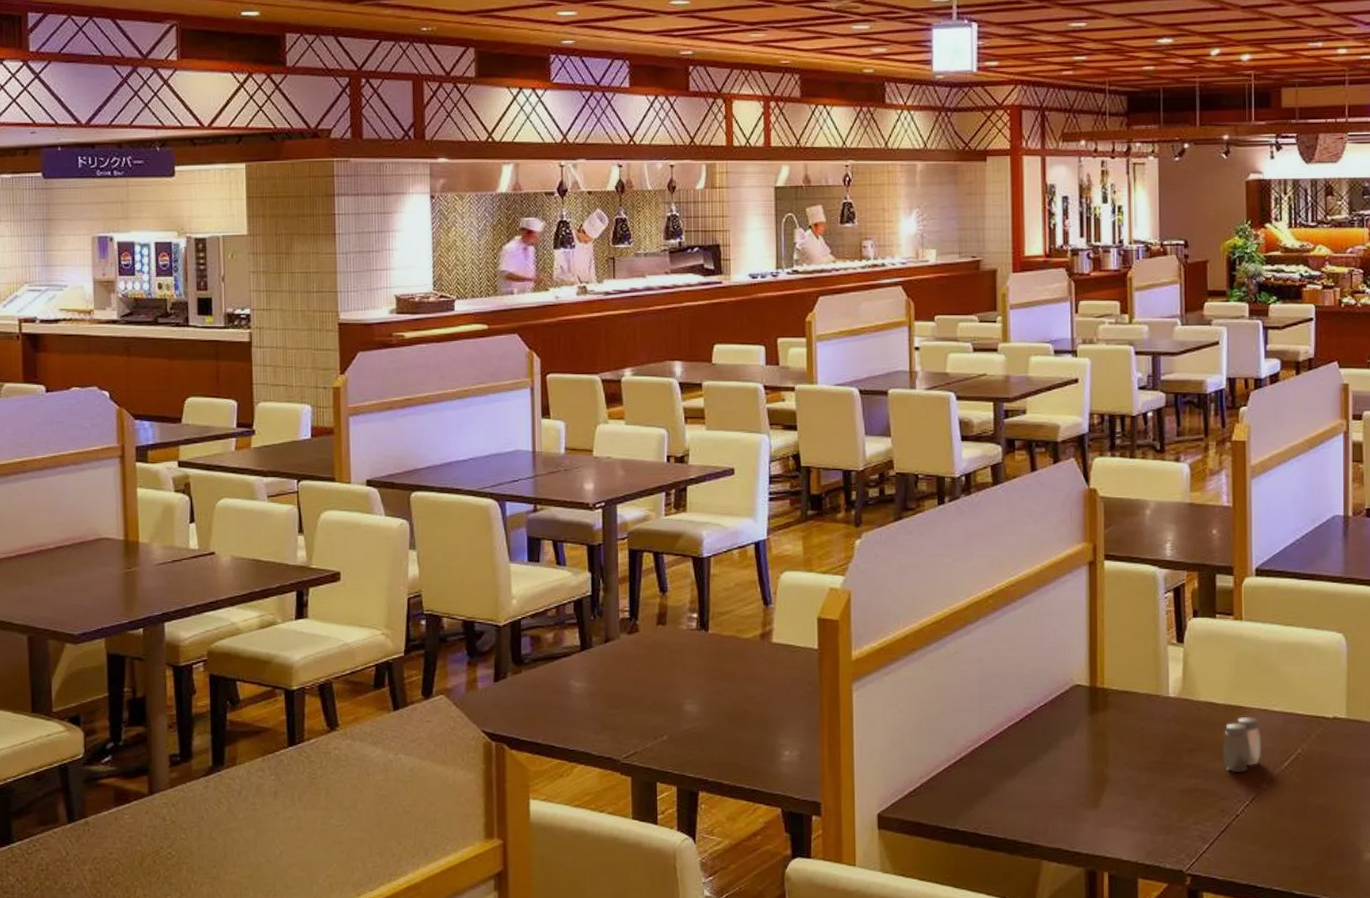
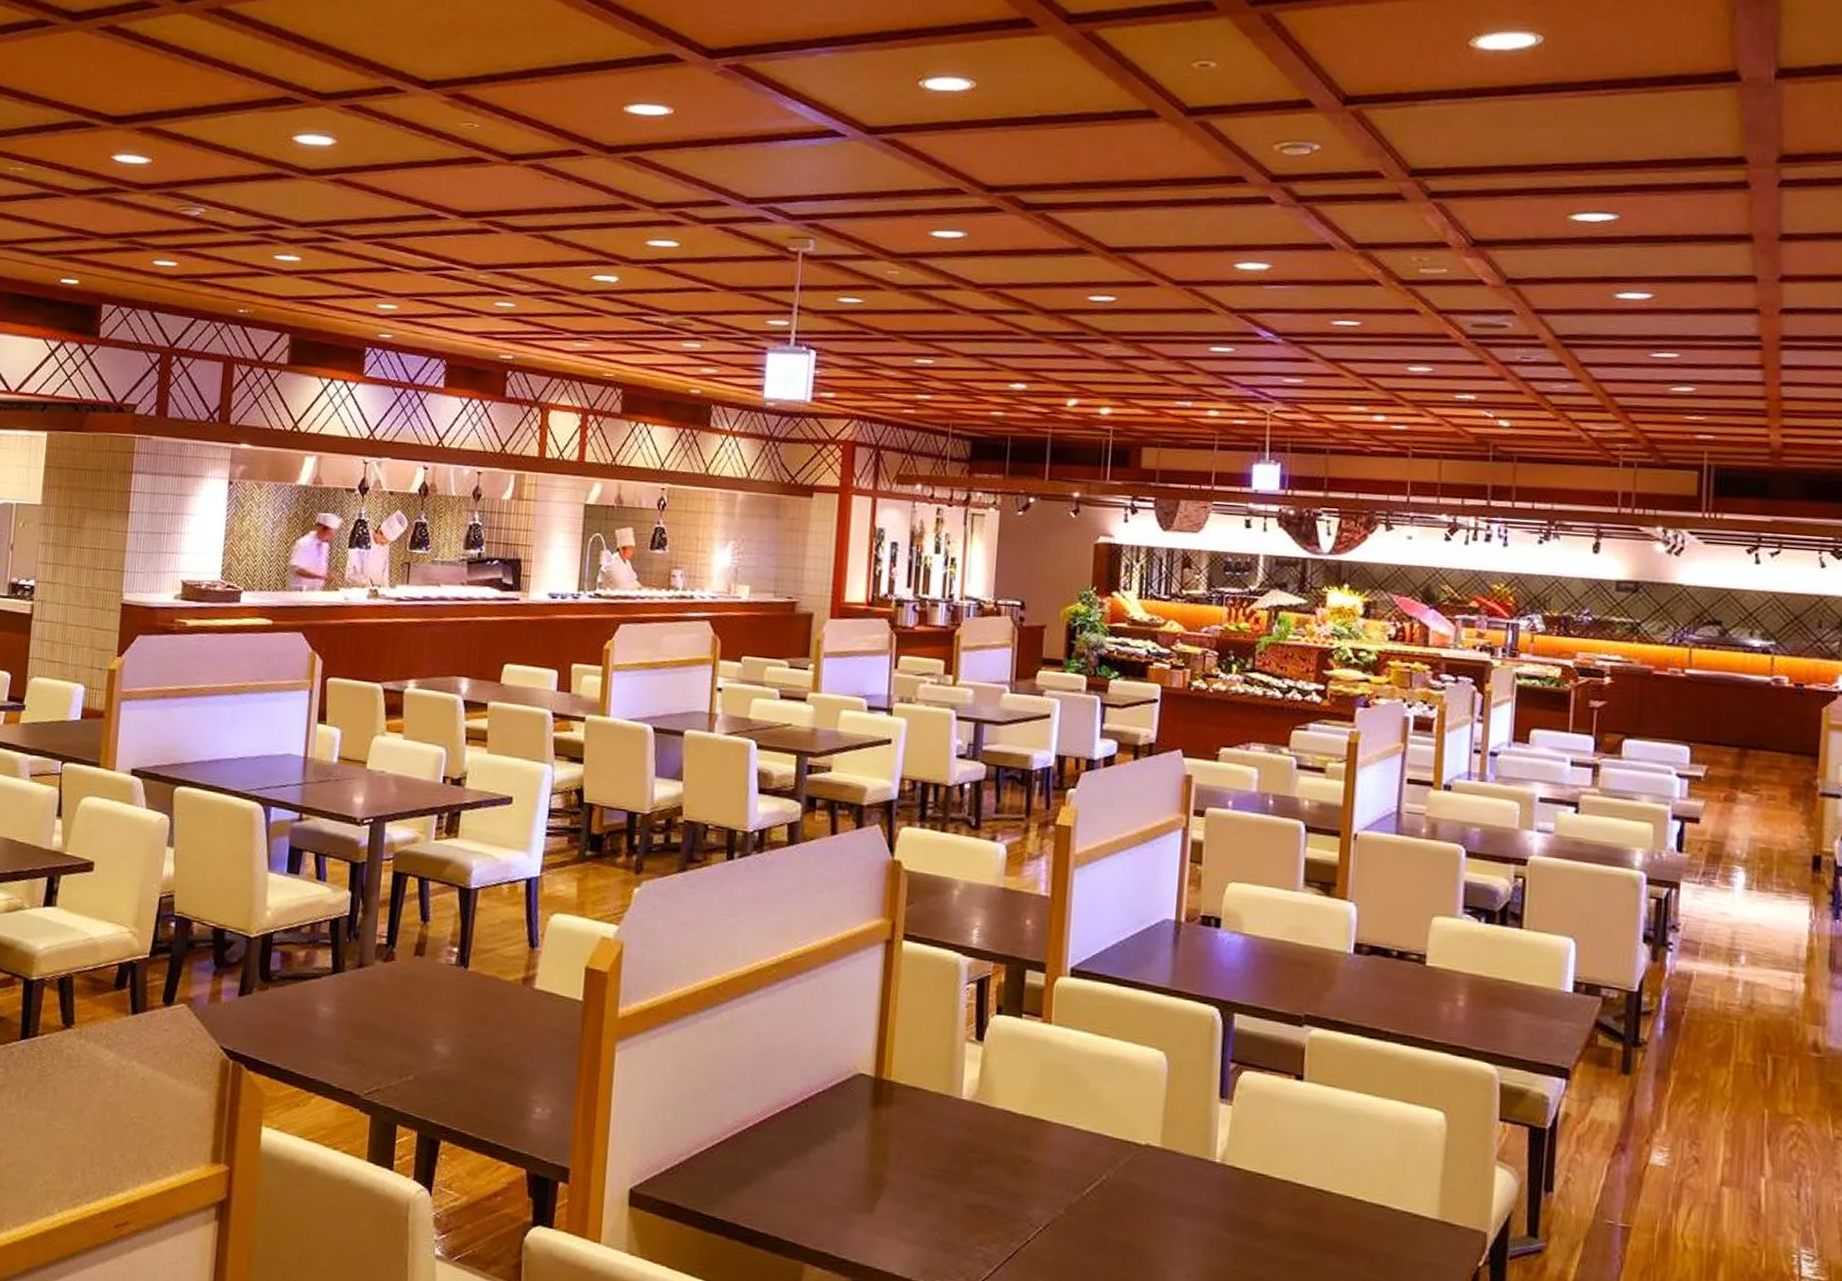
salt and pepper shaker: present [1222,716,1262,772] -> none [1016,1131,1062,1193]

